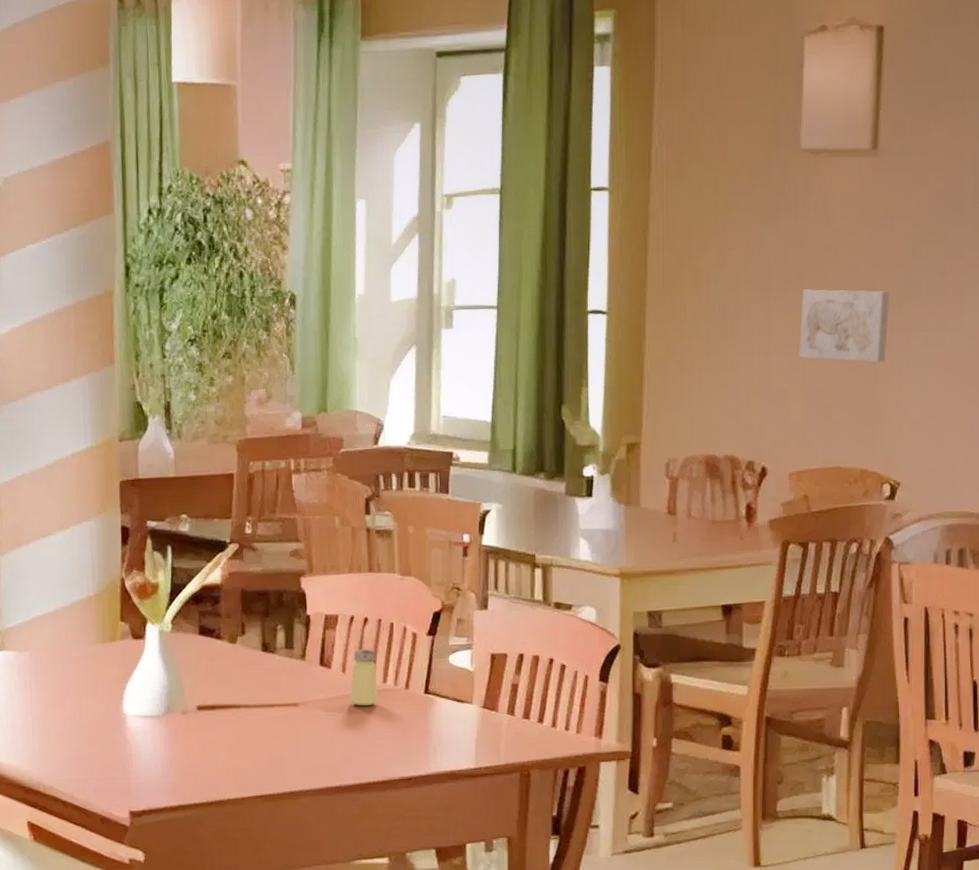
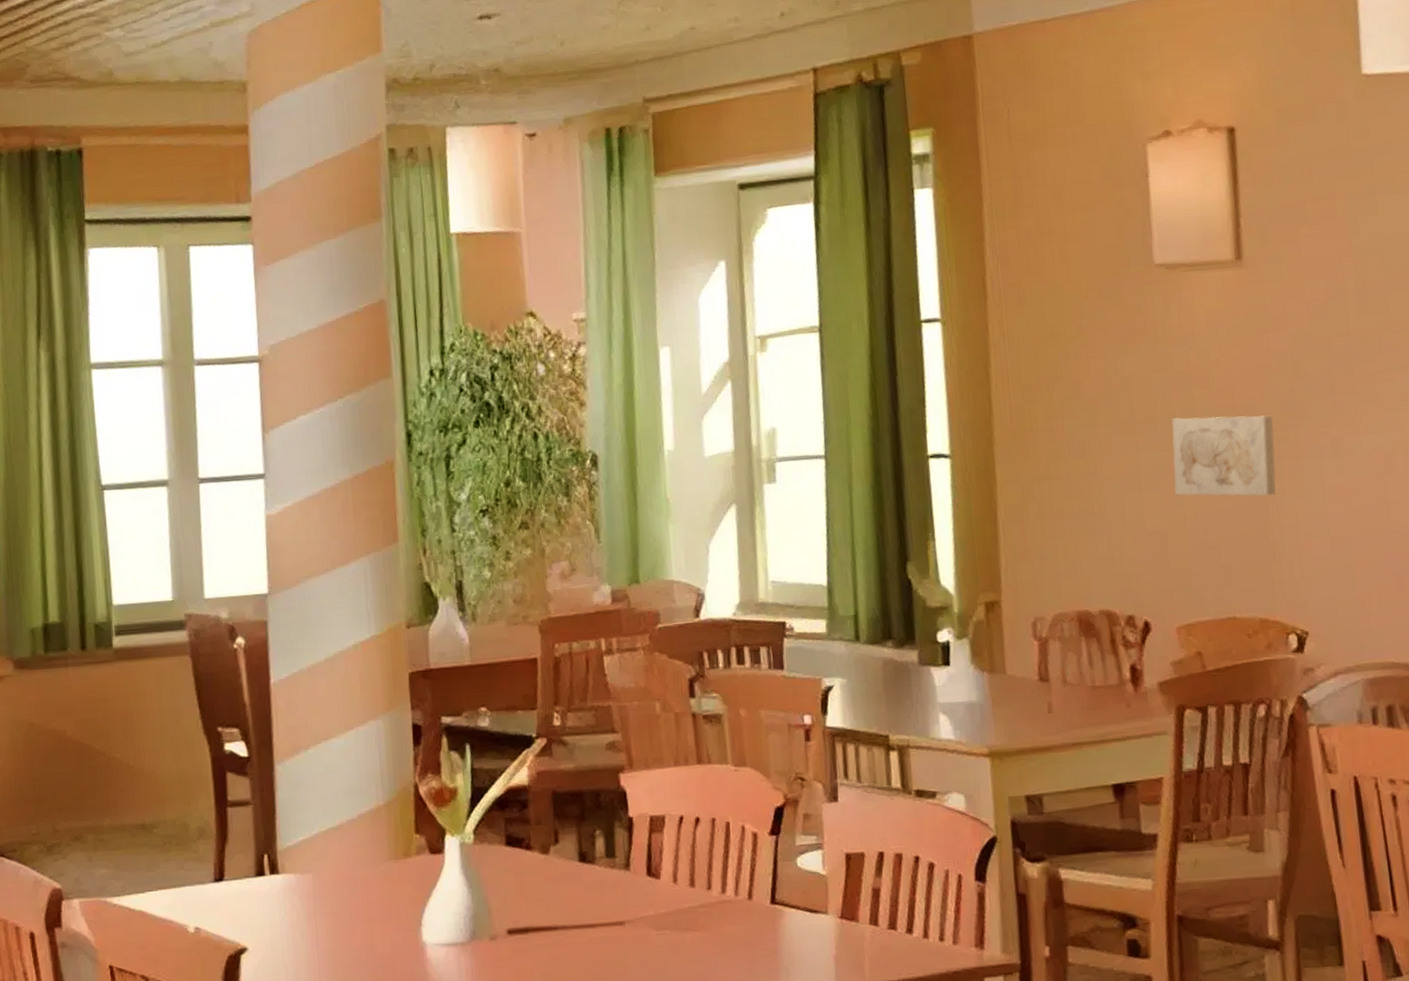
saltshaker: present [349,648,378,706] -> none [683,853,717,922]

